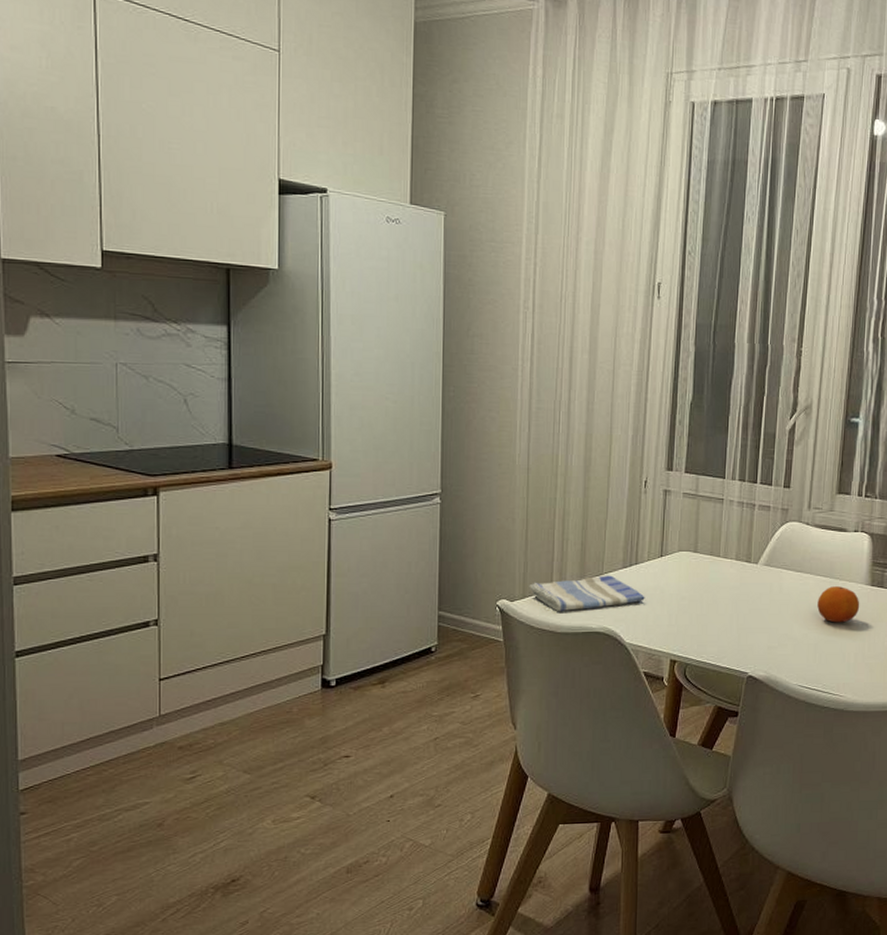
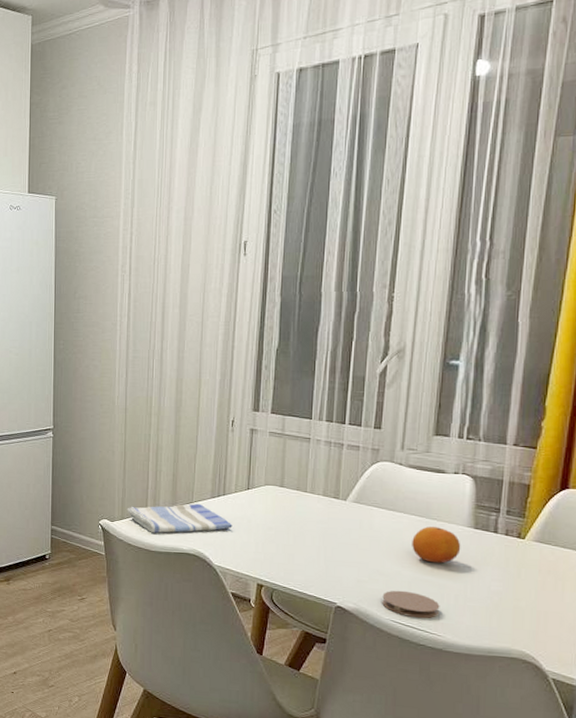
coaster: none [790,653,842,681] -> present [382,590,440,619]

